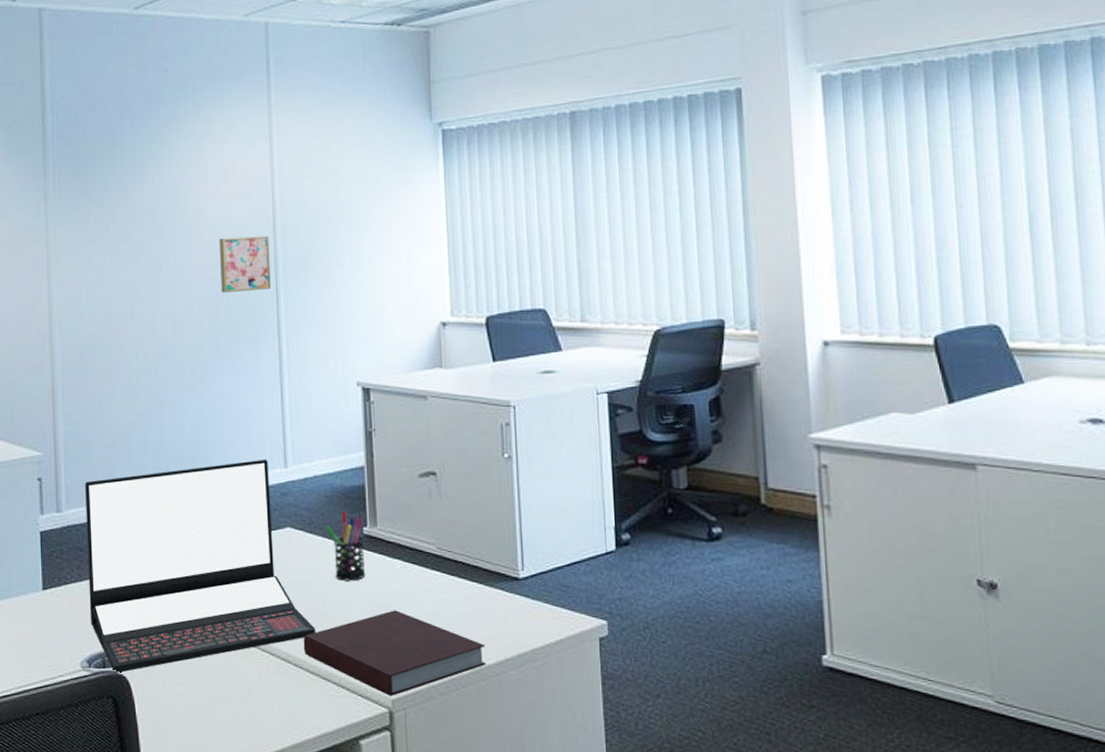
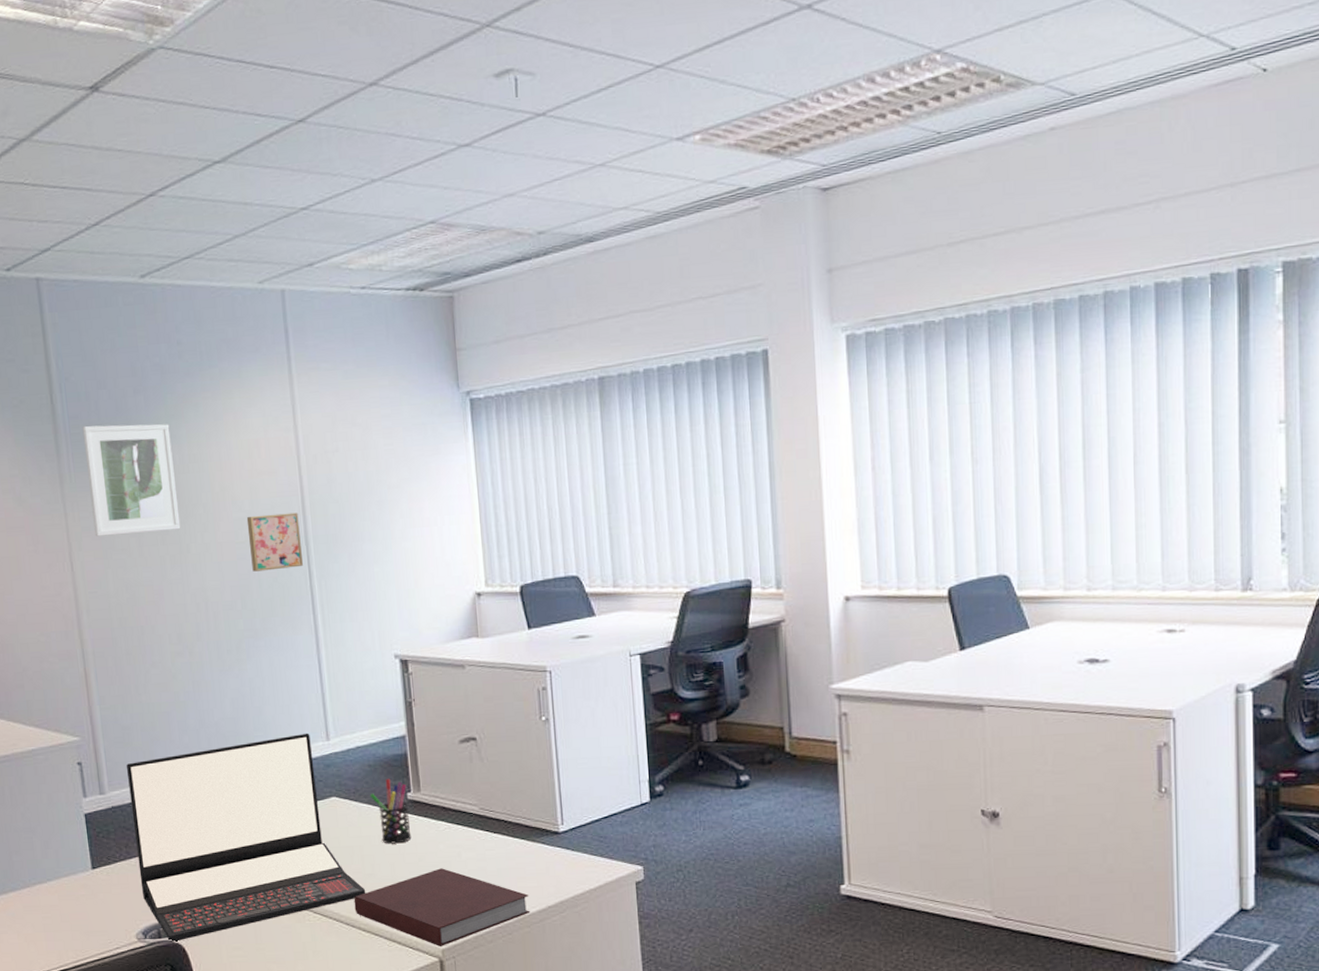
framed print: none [69,146,155,253] -> present [82,423,181,537]

